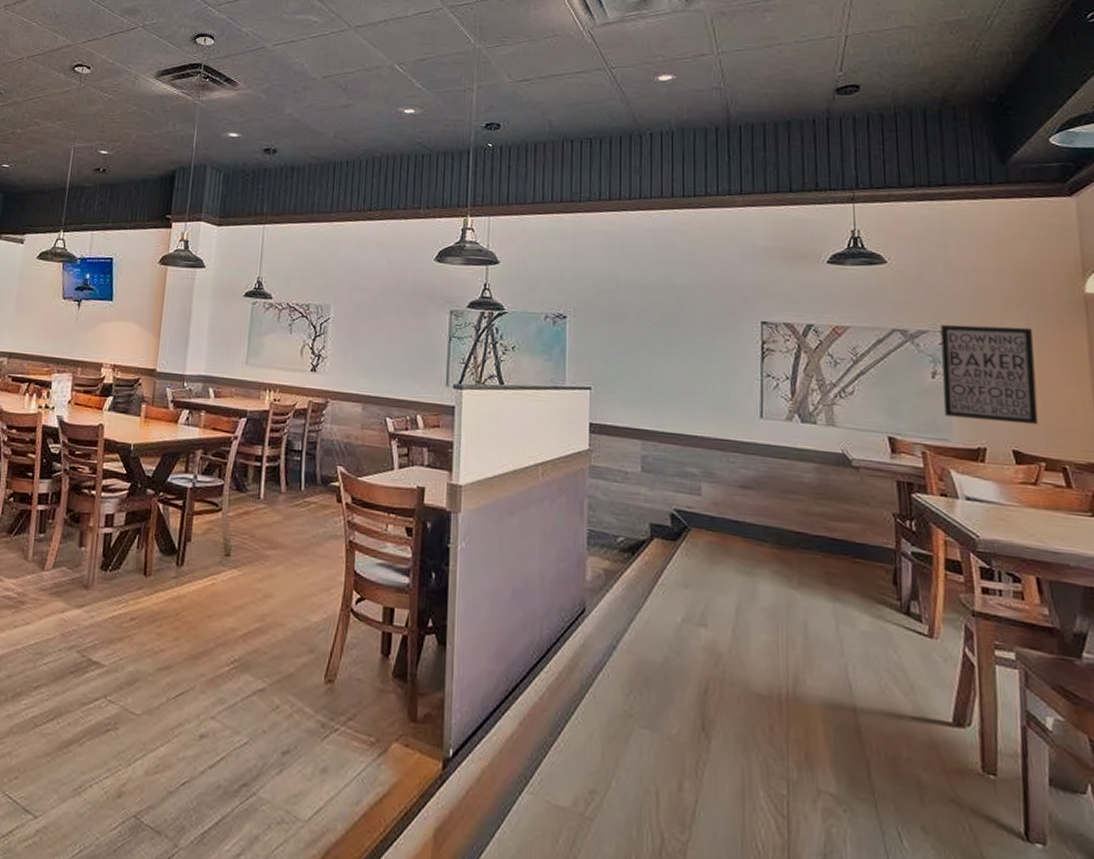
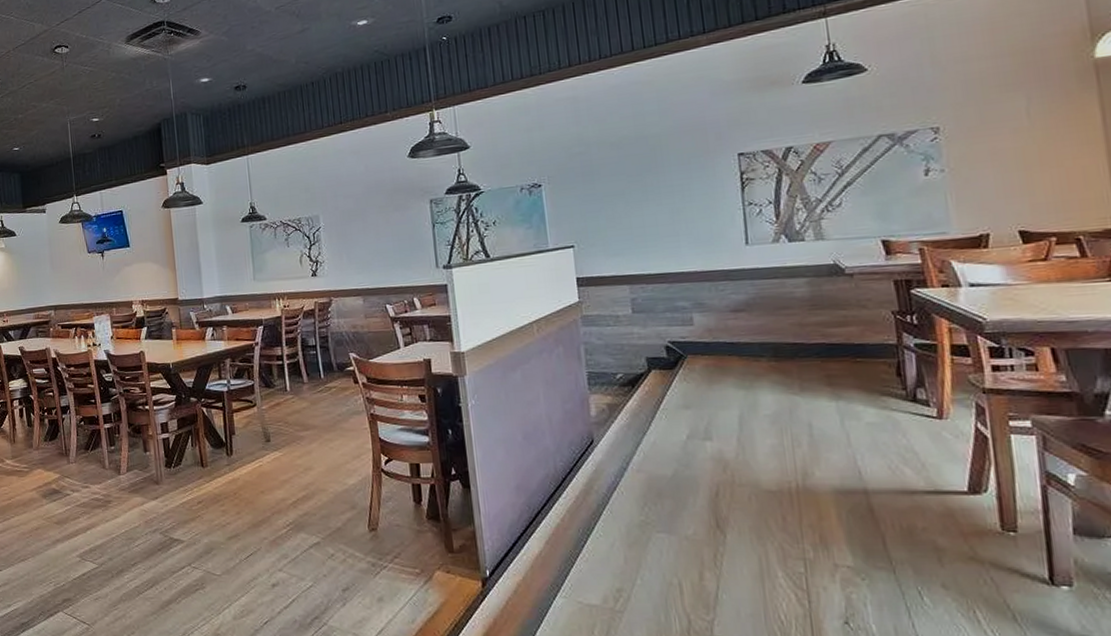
wall art: present [940,324,1039,425] -> none [931,106,1047,210]

